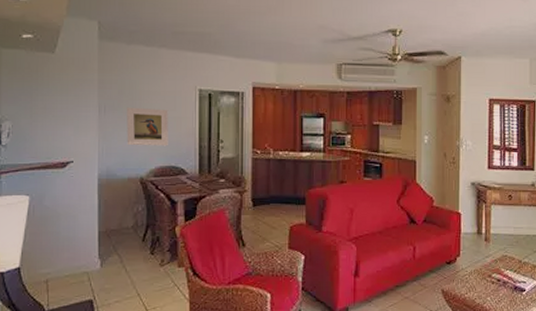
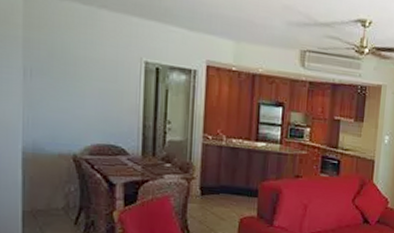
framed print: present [127,107,168,146] -> none [57,73,108,122]

